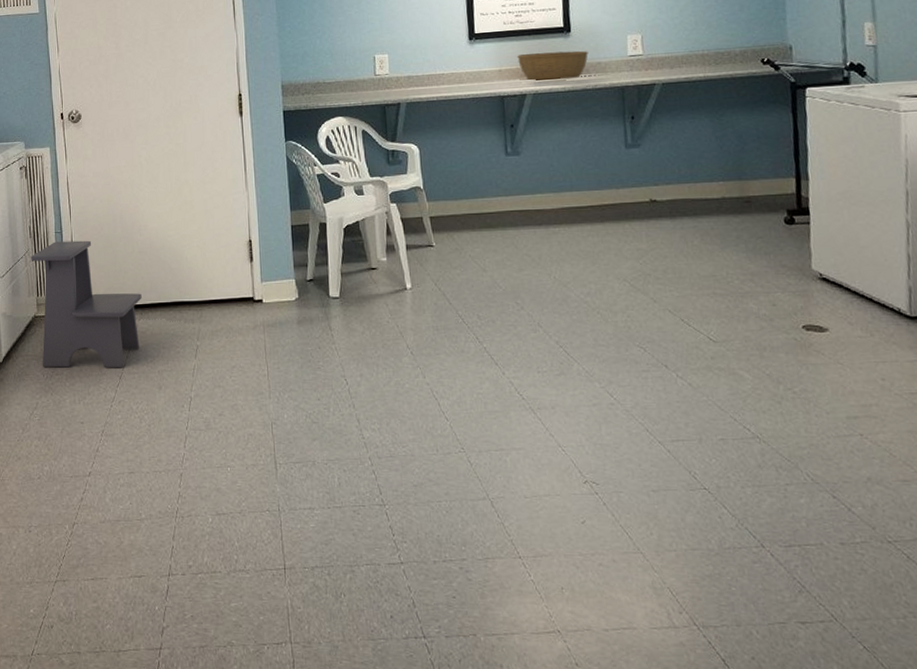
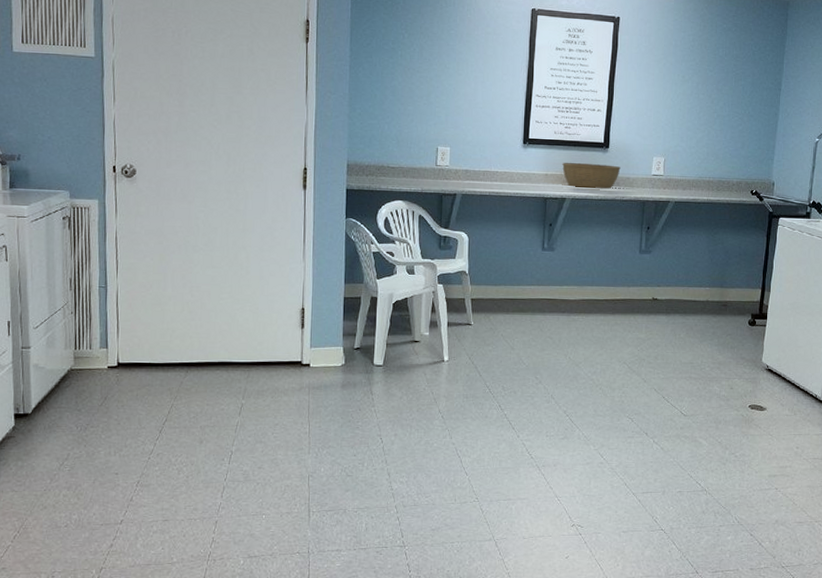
step stool: present [31,240,142,368] -> none [70,296,189,423]

